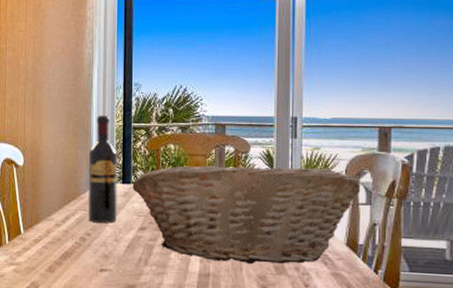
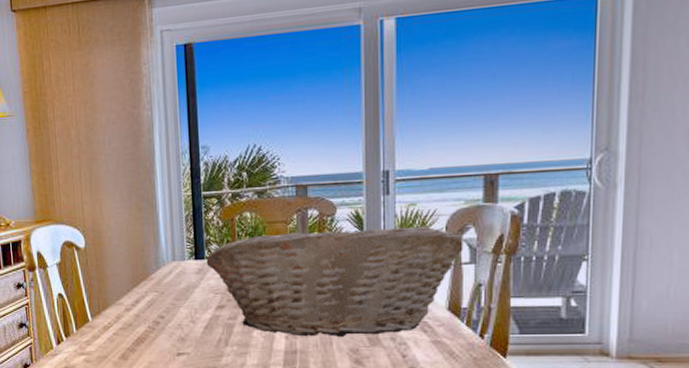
wine bottle: present [88,116,118,223] -> none [155,185,192,304]

